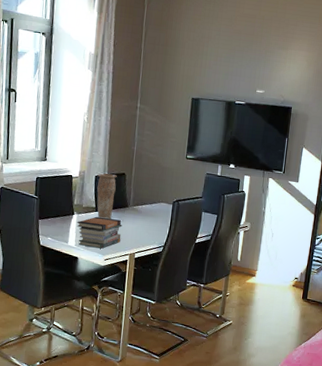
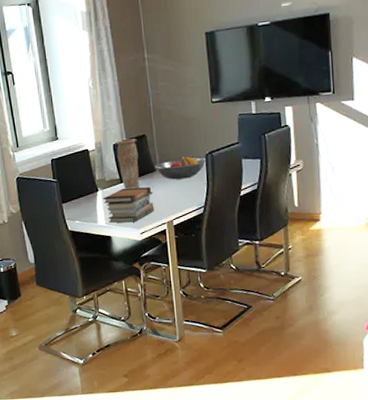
fruit bowl: none [128,199,172,219] -> present [155,156,206,180]

